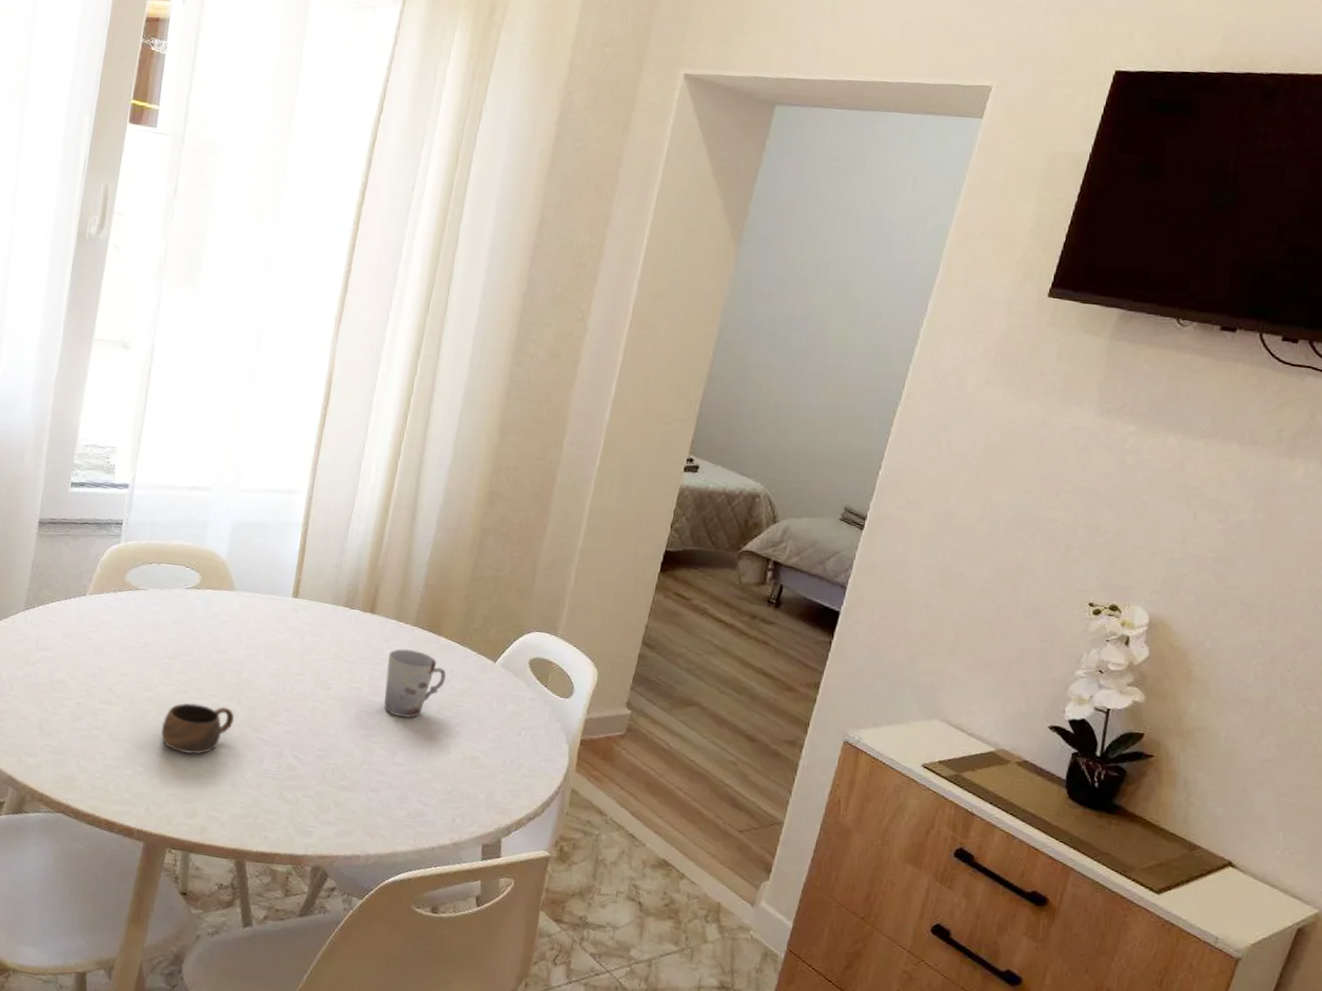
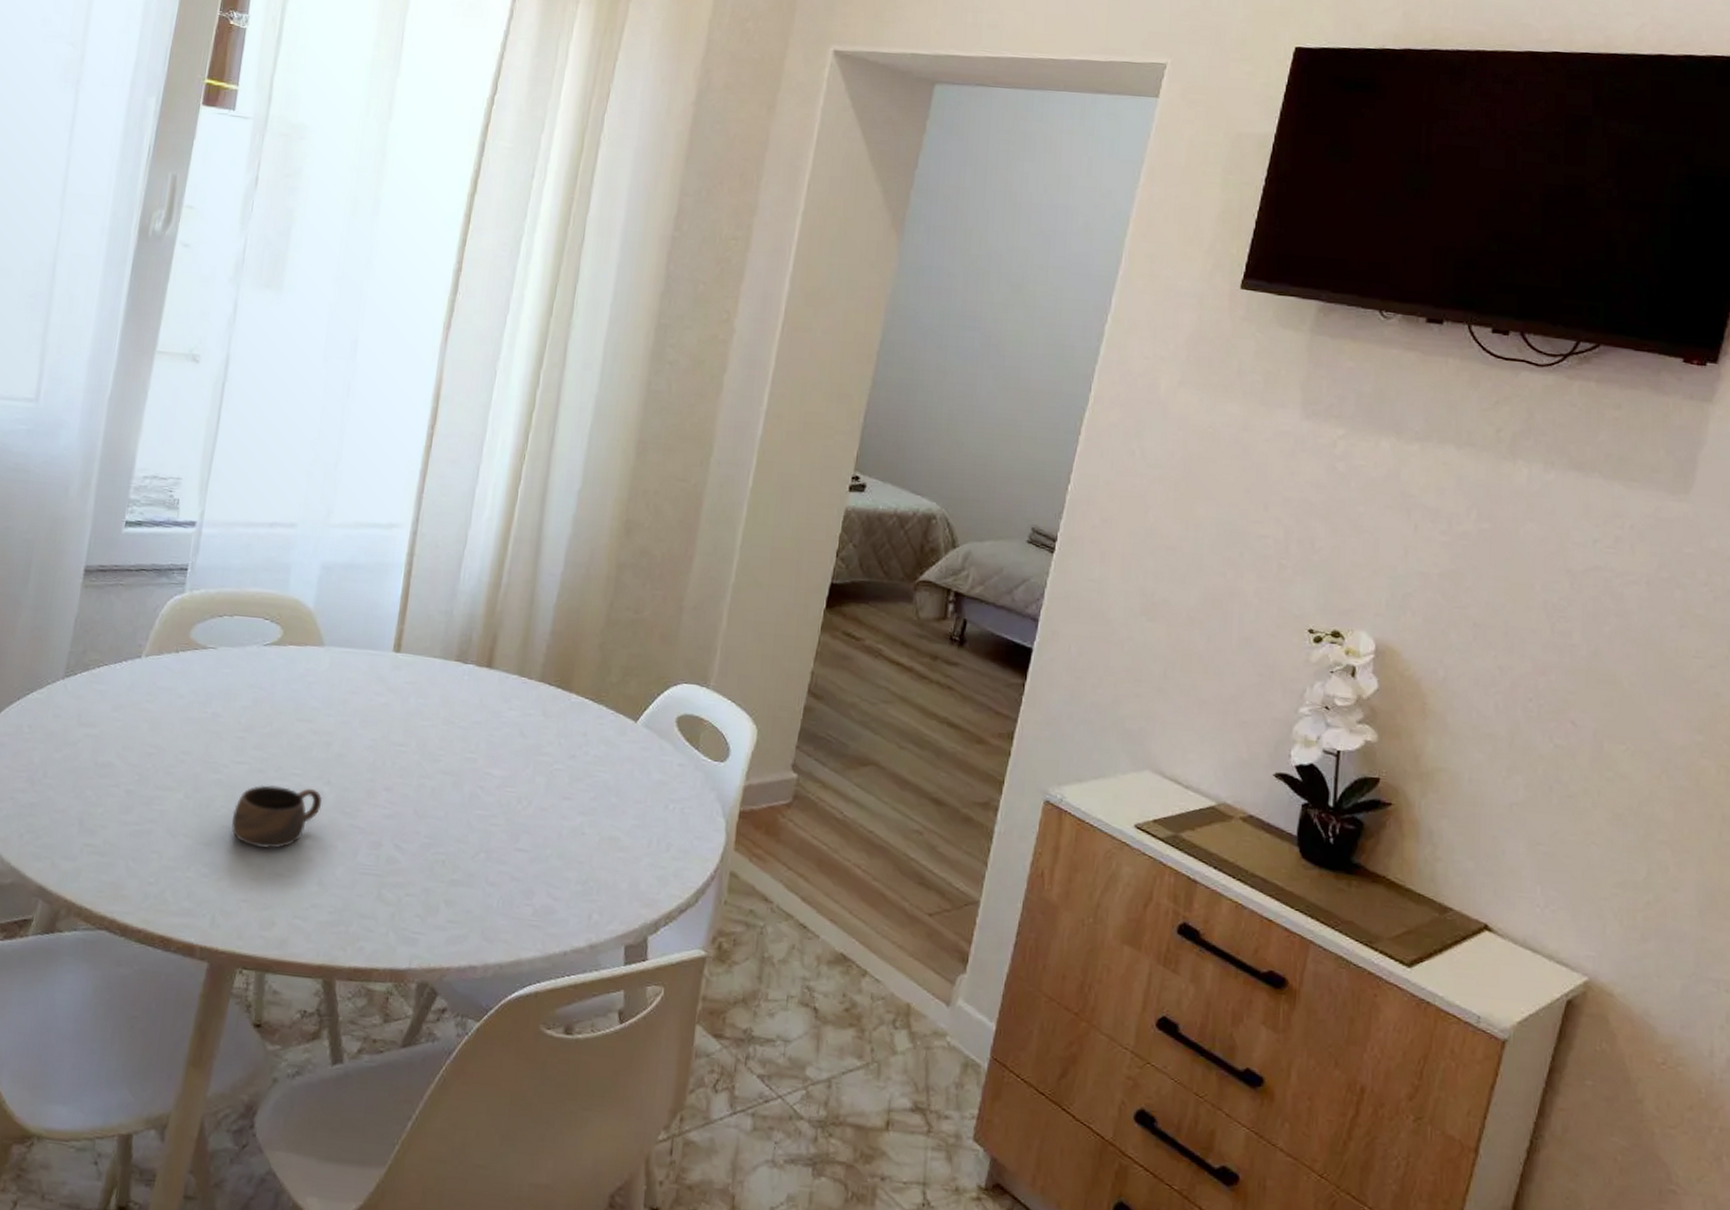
cup: present [384,648,446,718] -> none [504,709,578,793]

